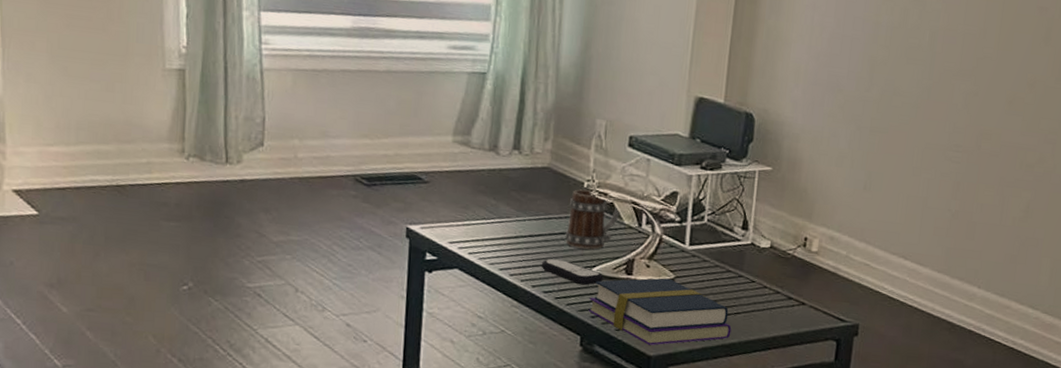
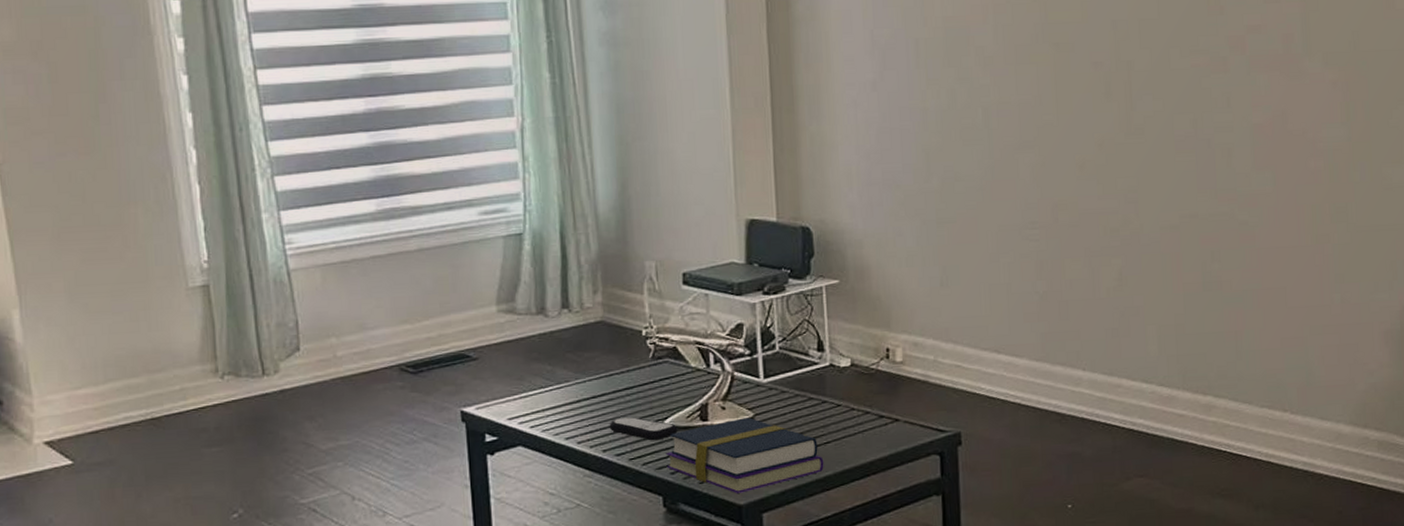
mug: present [564,189,621,250] -> none [629,338,686,402]

